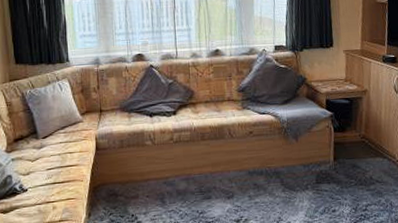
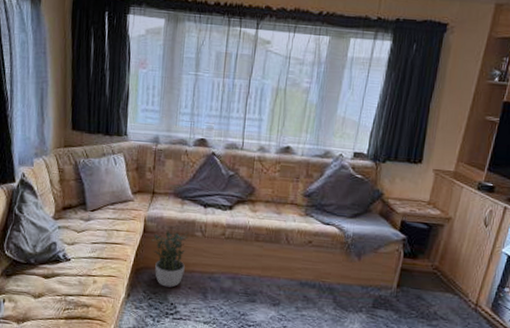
potted plant: none [105,143,140,200] -> present [151,231,189,288]

